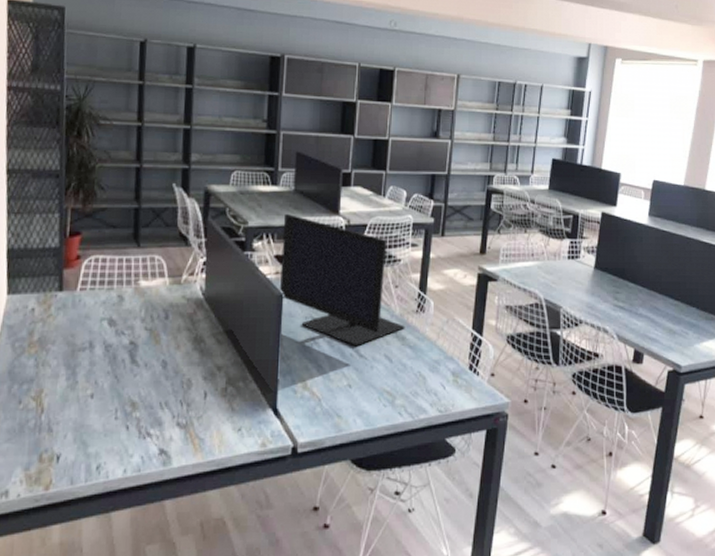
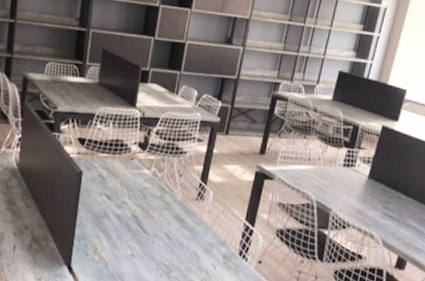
monitor: present [279,214,405,347] -> none [79,103,186,224]

